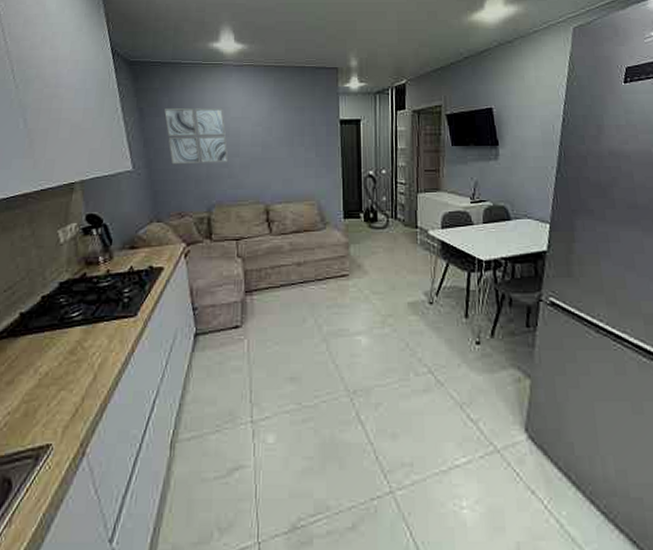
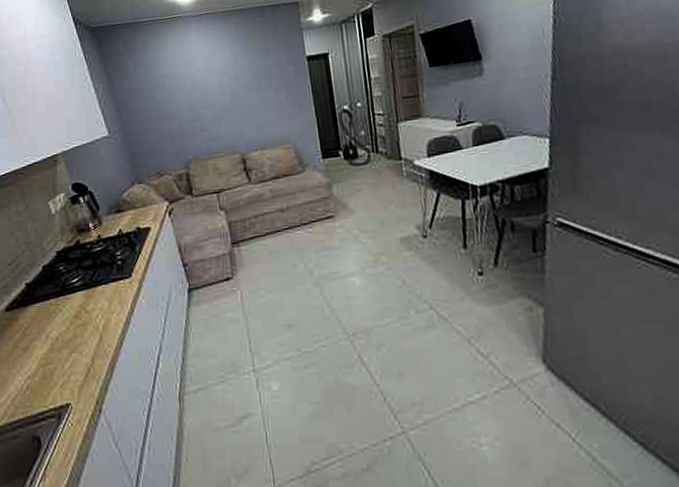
wall art: present [164,108,229,165] -> none [131,62,199,125]

